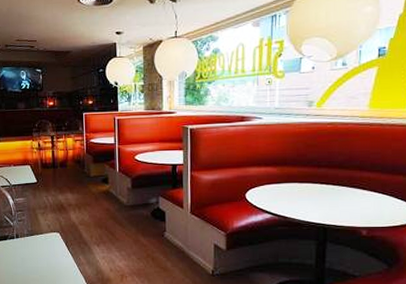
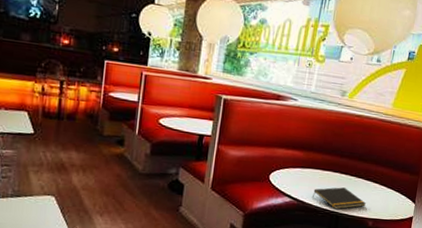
notepad: none [294,198,356,221] -> present [313,187,367,210]

